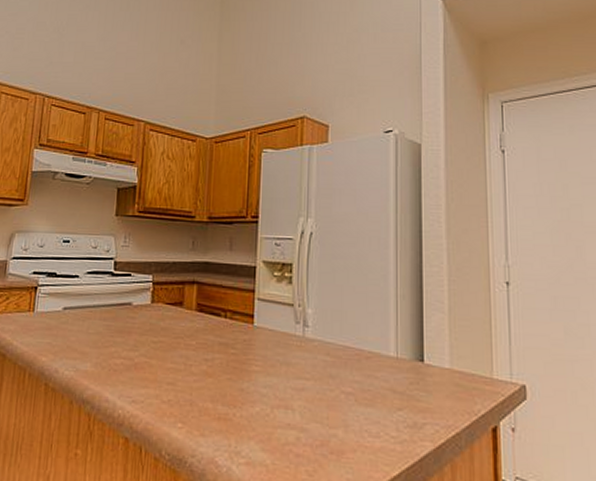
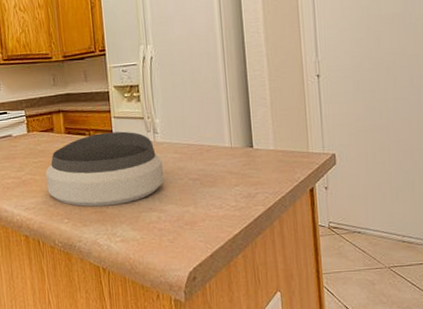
bowl: none [163,316,311,414] -> present [45,131,164,207]

